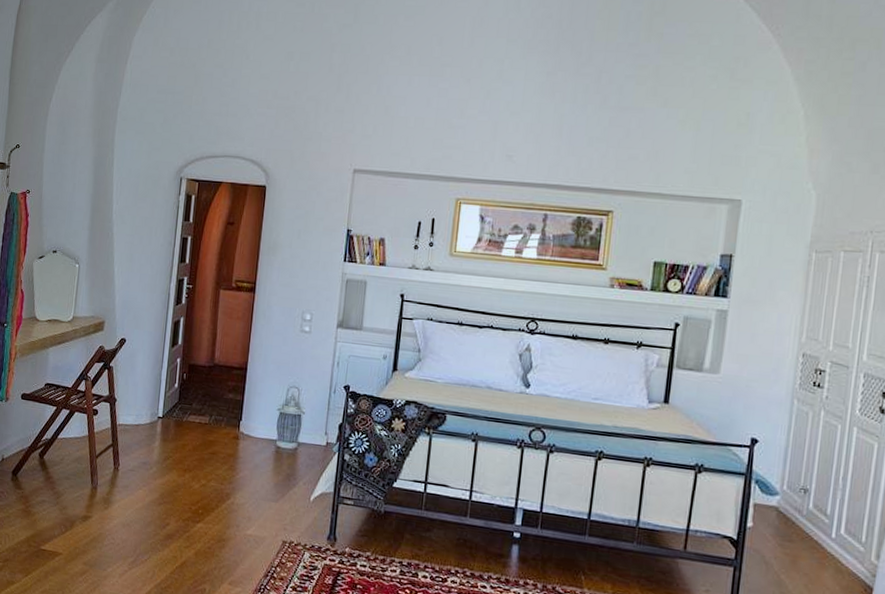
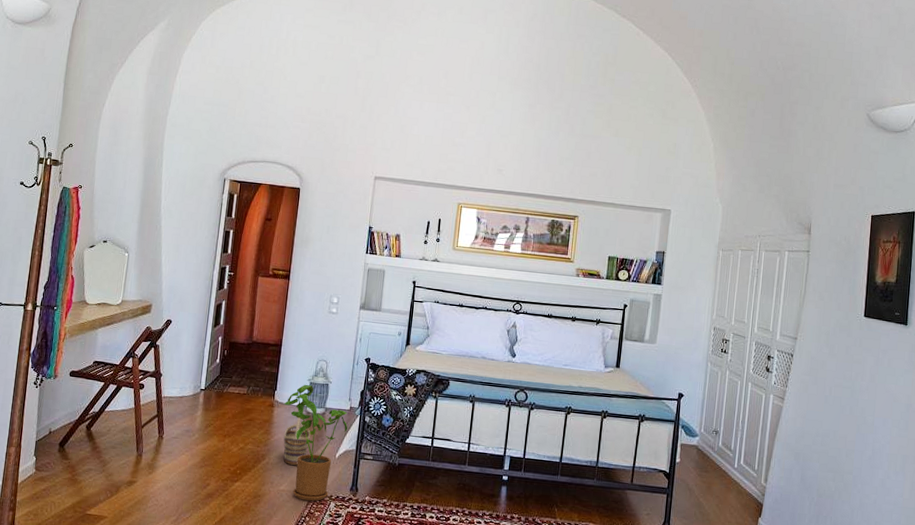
house plant: none [250,415,324,550] -> present [284,385,348,502]
basket: none [250,452,281,508] -> present [283,417,310,465]

